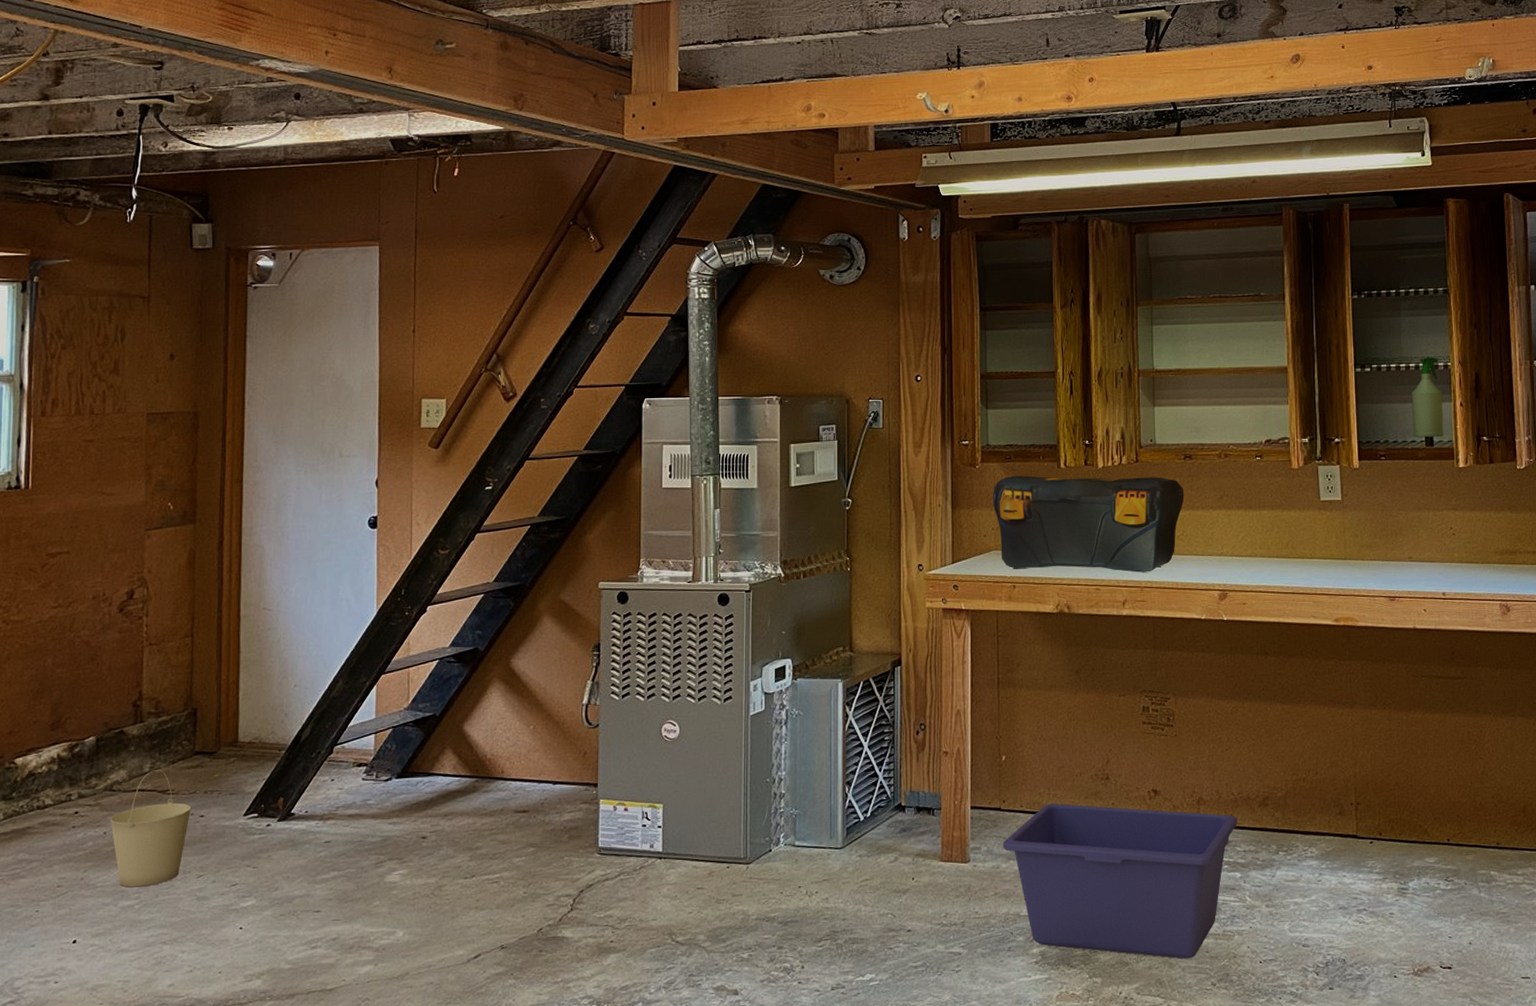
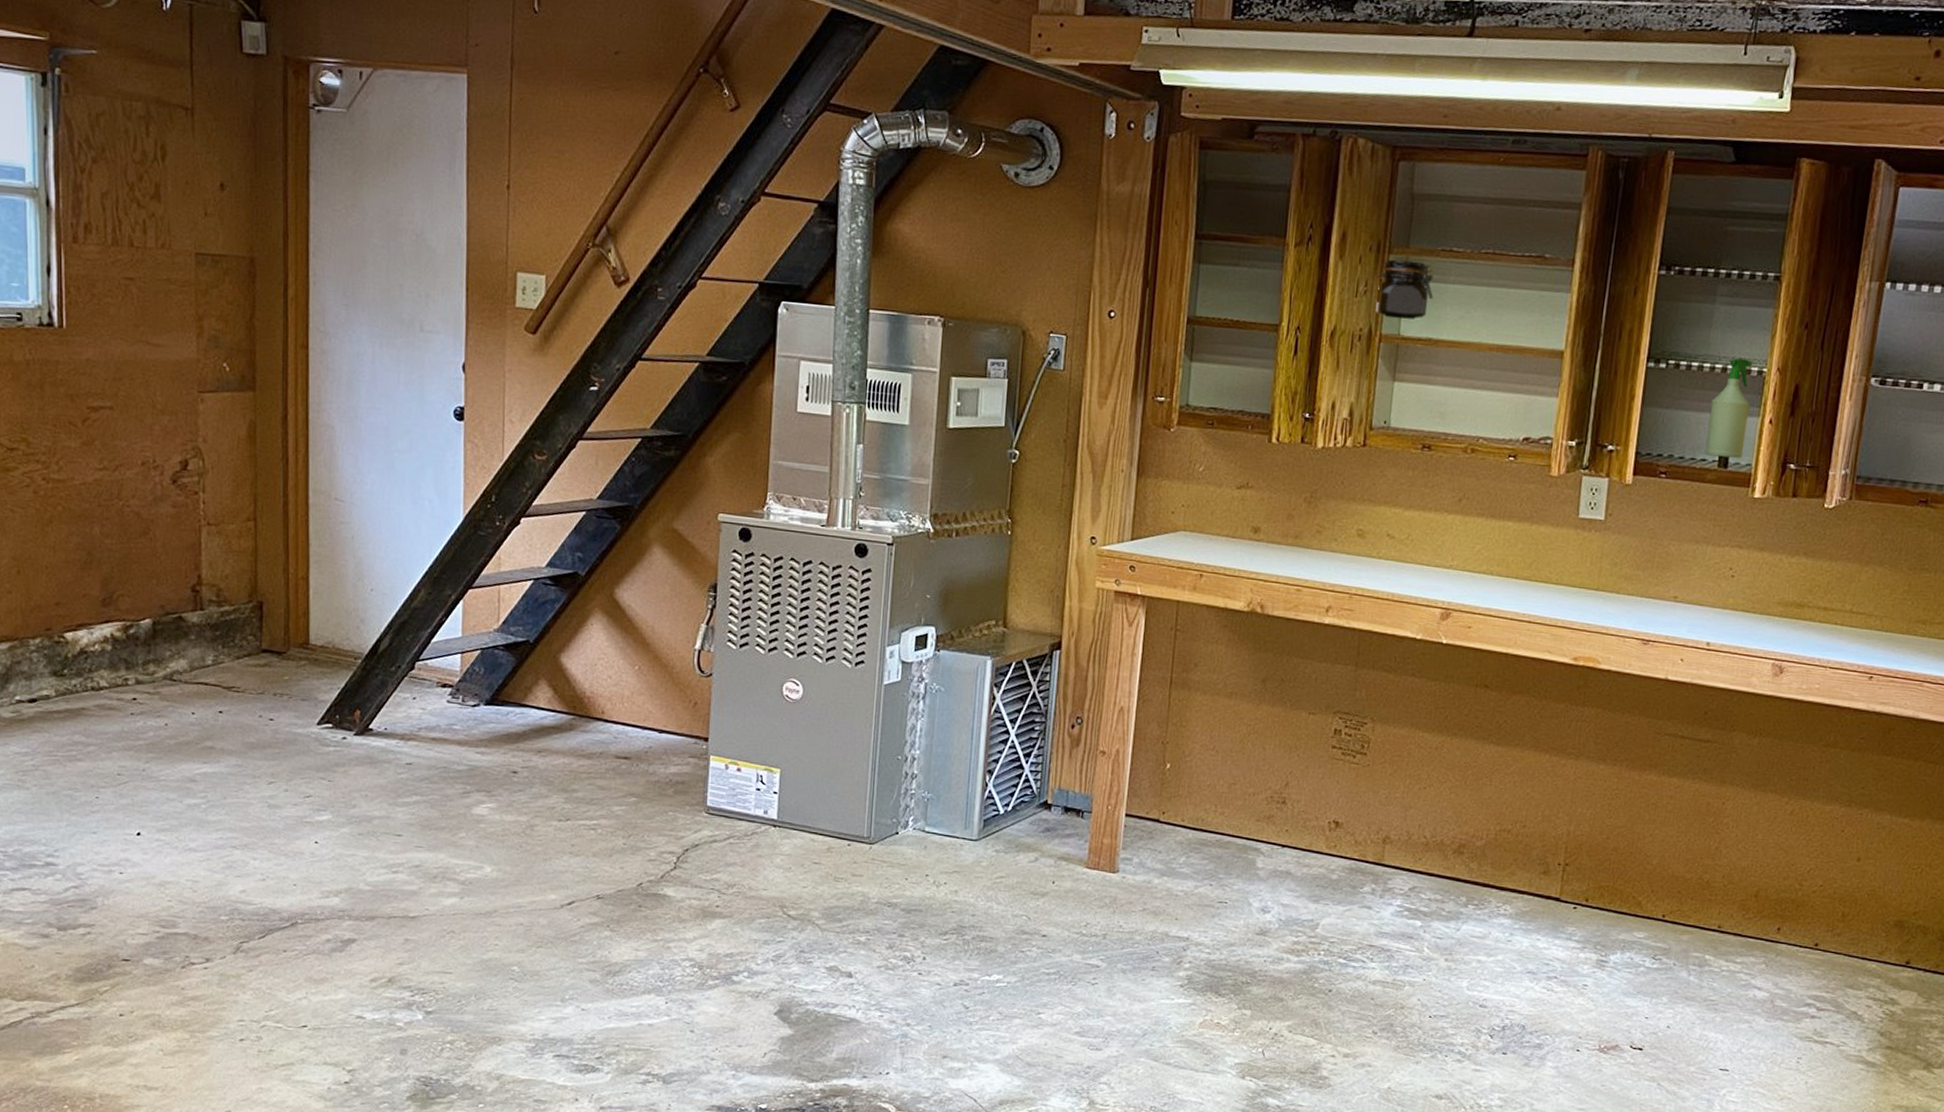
bucket: present [110,770,192,888] -> none [171,663,260,787]
toolbox: present [992,475,1184,573] -> none [1185,445,1417,578]
storage bin: present [1002,804,1238,959] -> none [1157,822,1427,1004]
jar: none [1129,309,1176,357] -> present [1376,259,1434,320]

